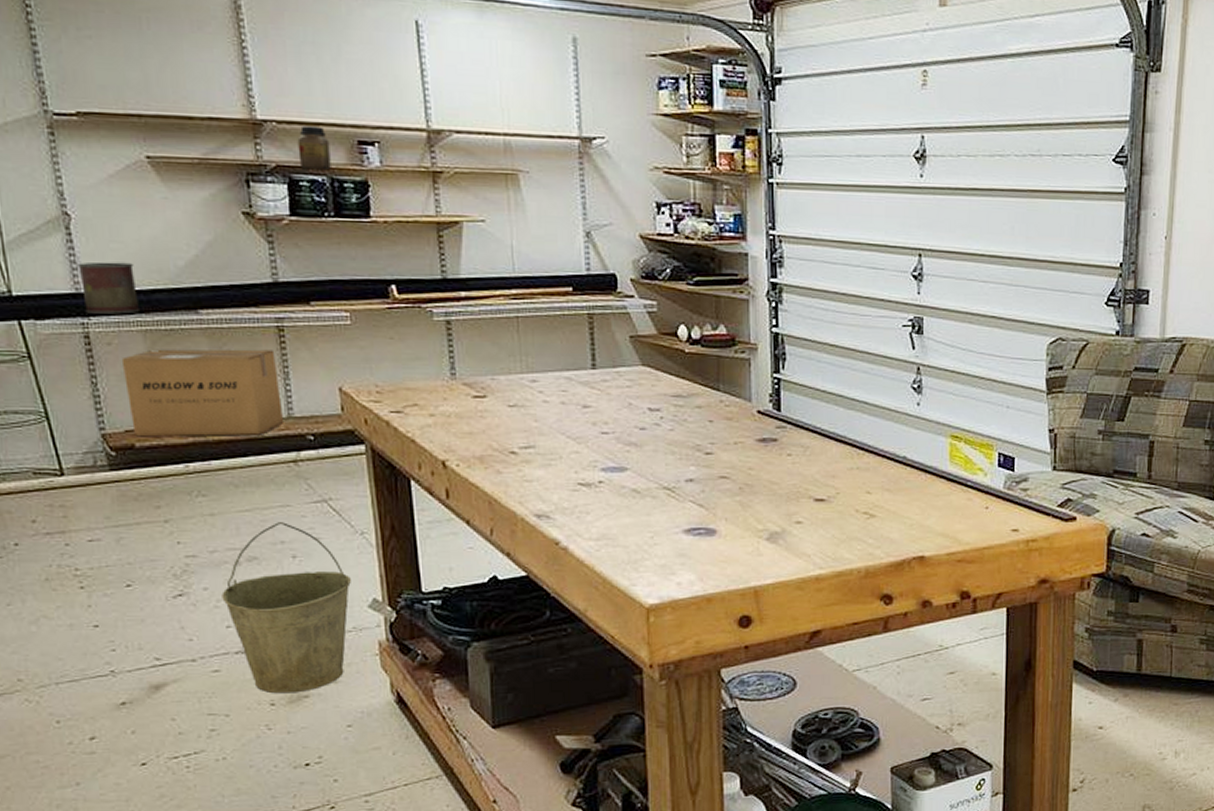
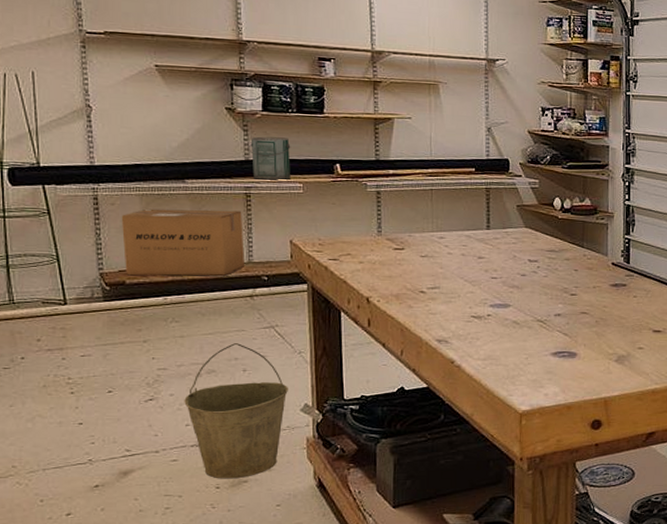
paint can: present [78,262,141,315] -> none [94,142,140,182]
paint can: none [275,250,333,308] -> present [247,136,291,180]
jar: present [297,125,331,171] -> none [272,45,297,79]

